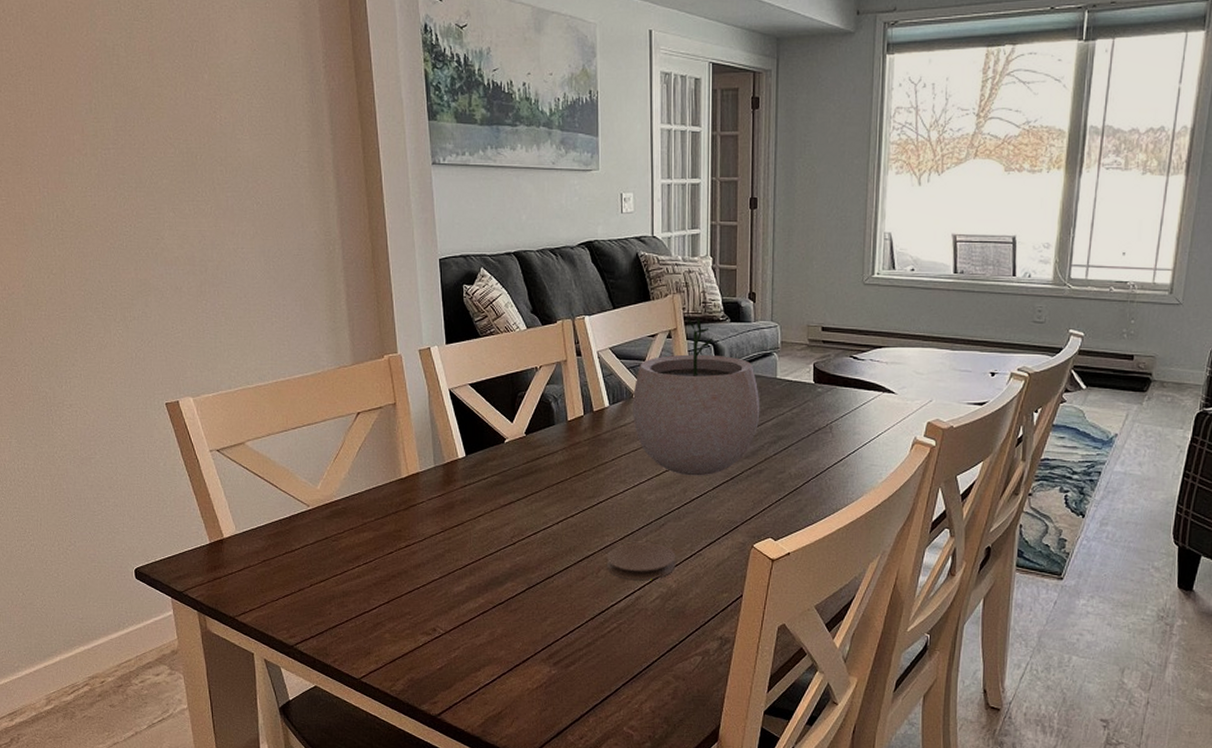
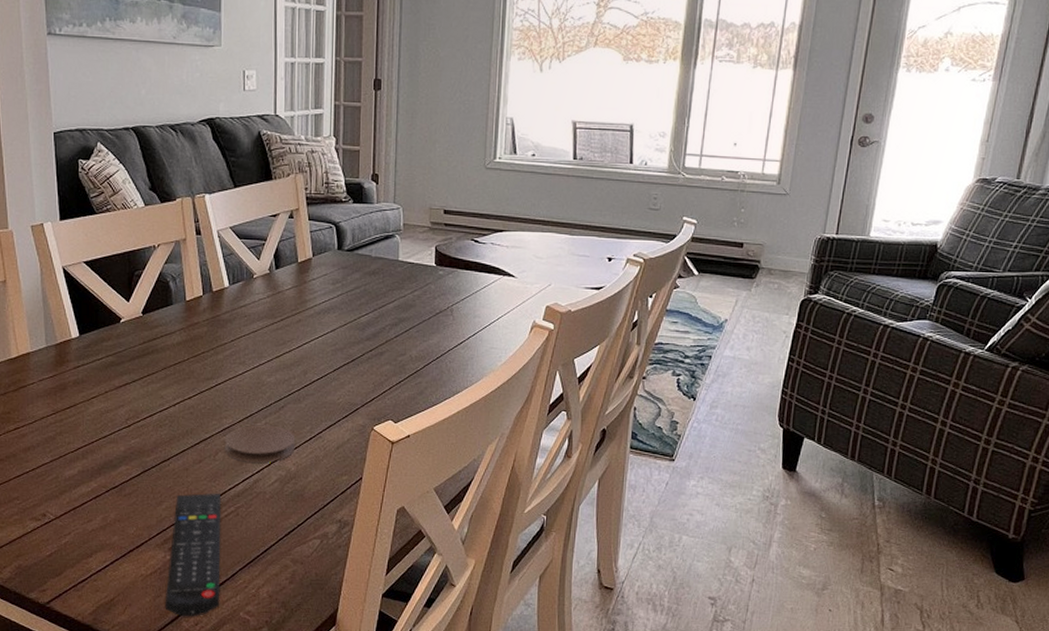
remote control: none [550,610,604,731] -> present [165,493,221,617]
plant pot: present [633,317,760,476] -> none [253,197,382,358]

